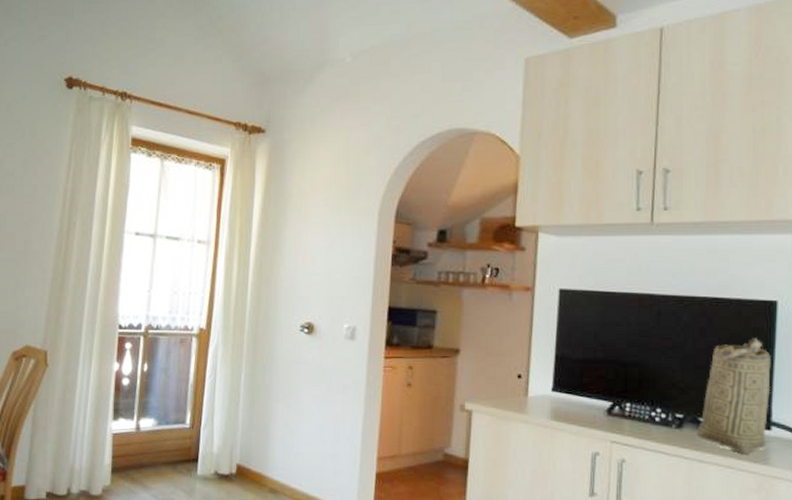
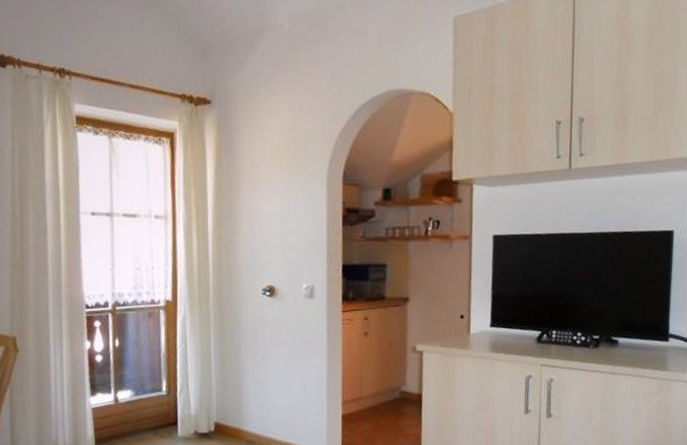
basket: present [697,338,771,454] -> none [610,264,669,364]

